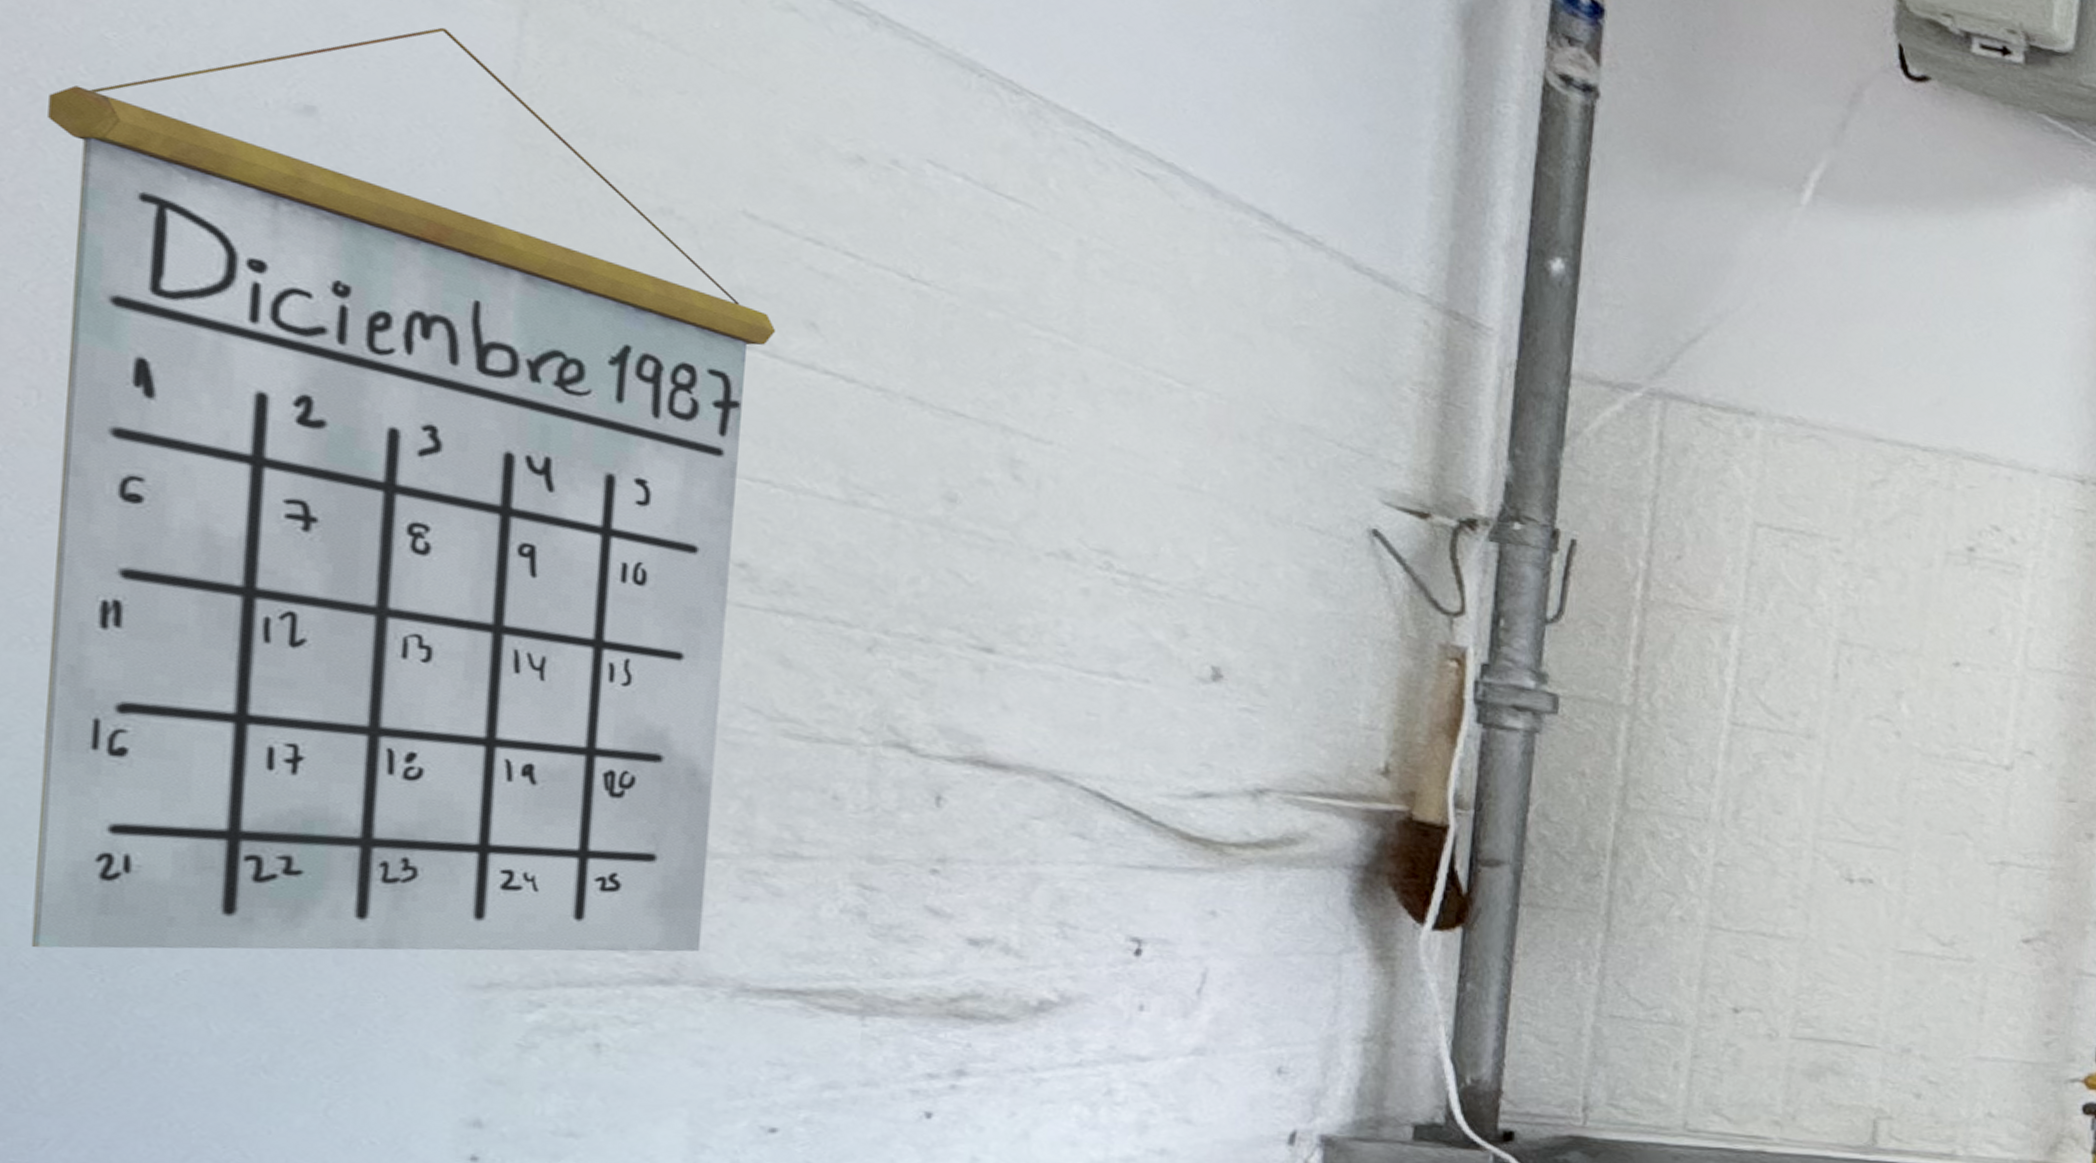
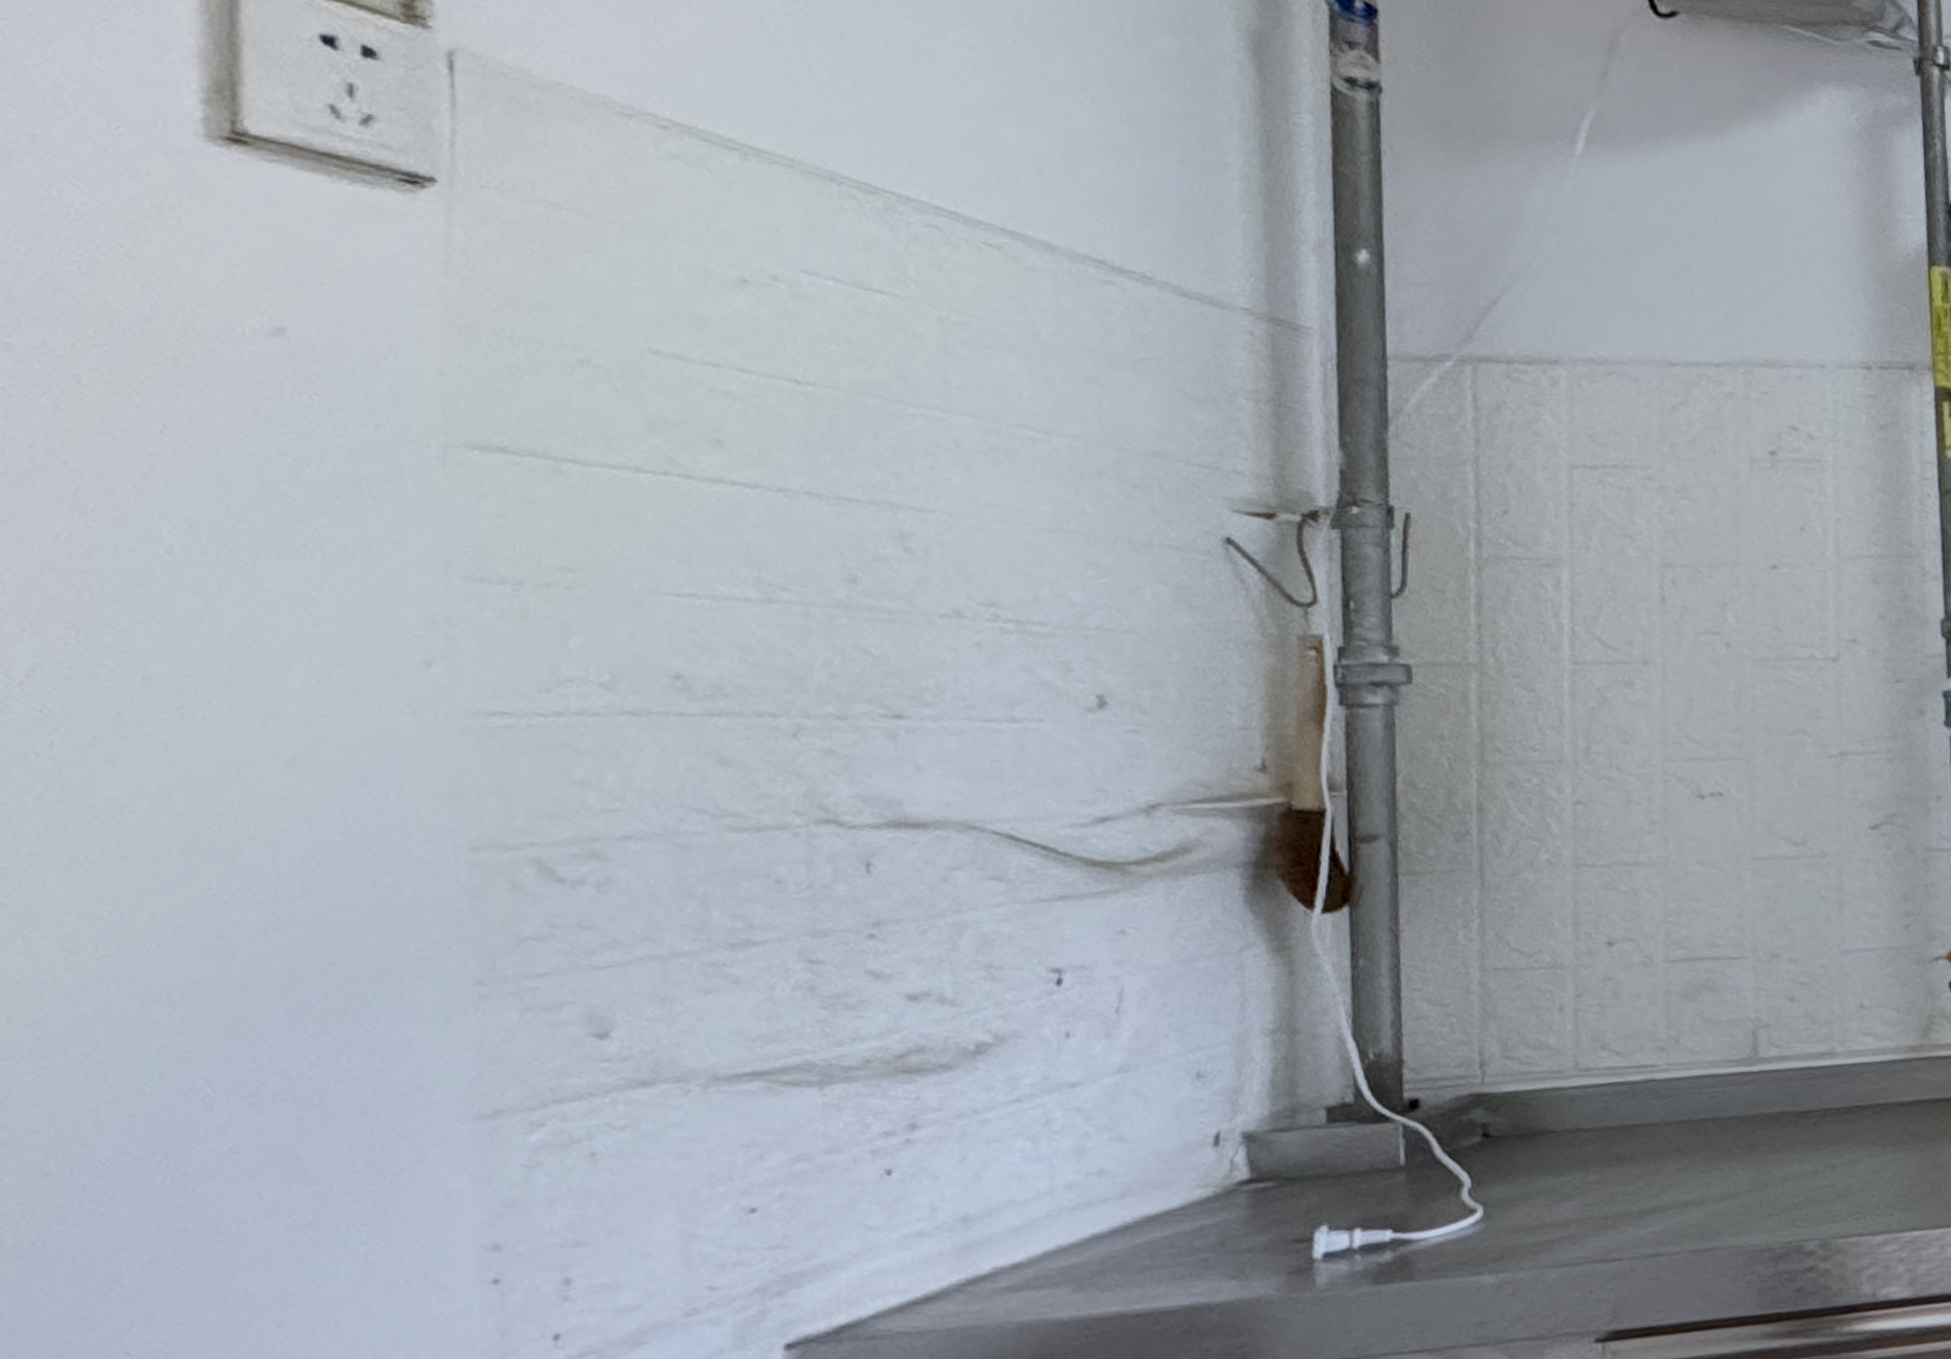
calendar: present [30,27,776,952] -> none [67,234,687,1144]

